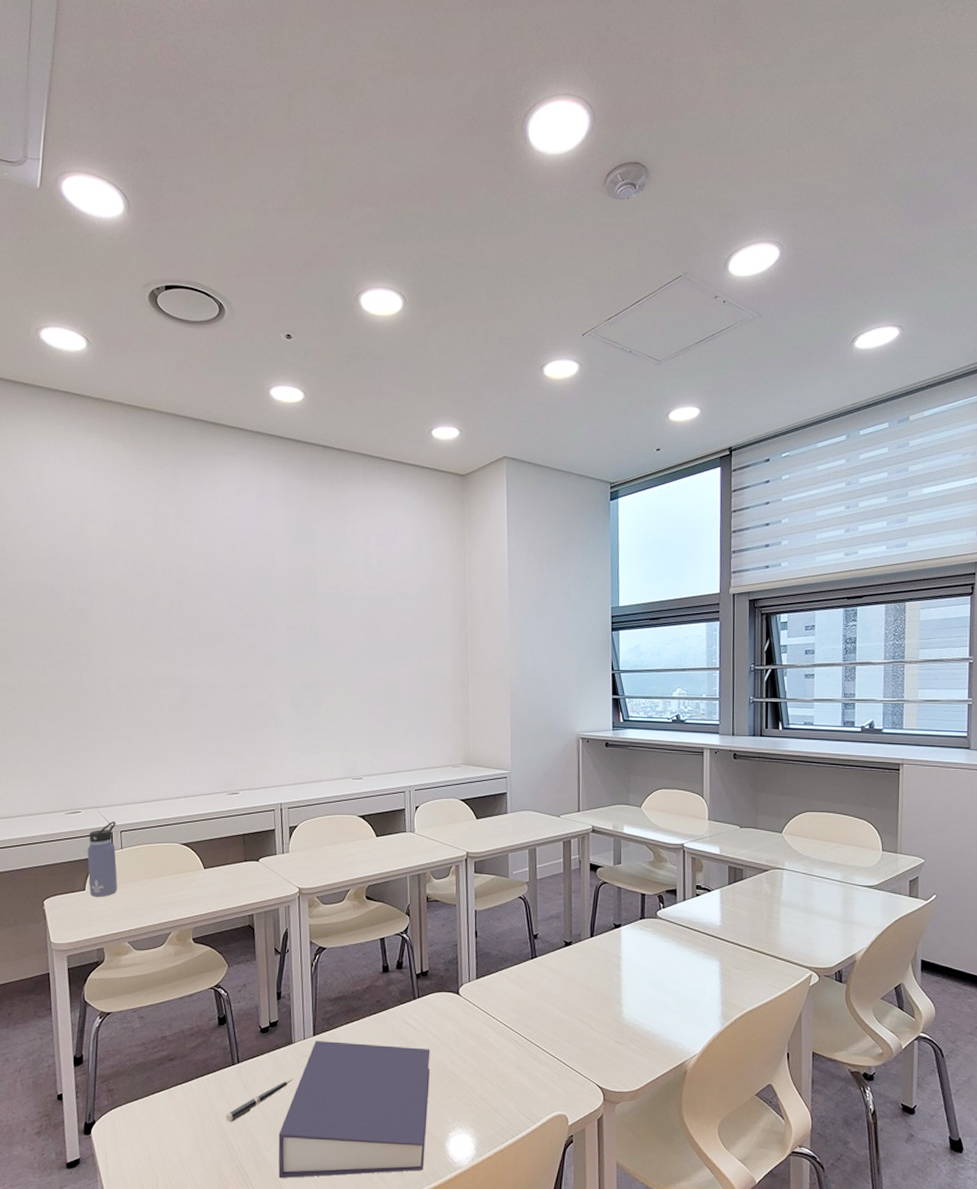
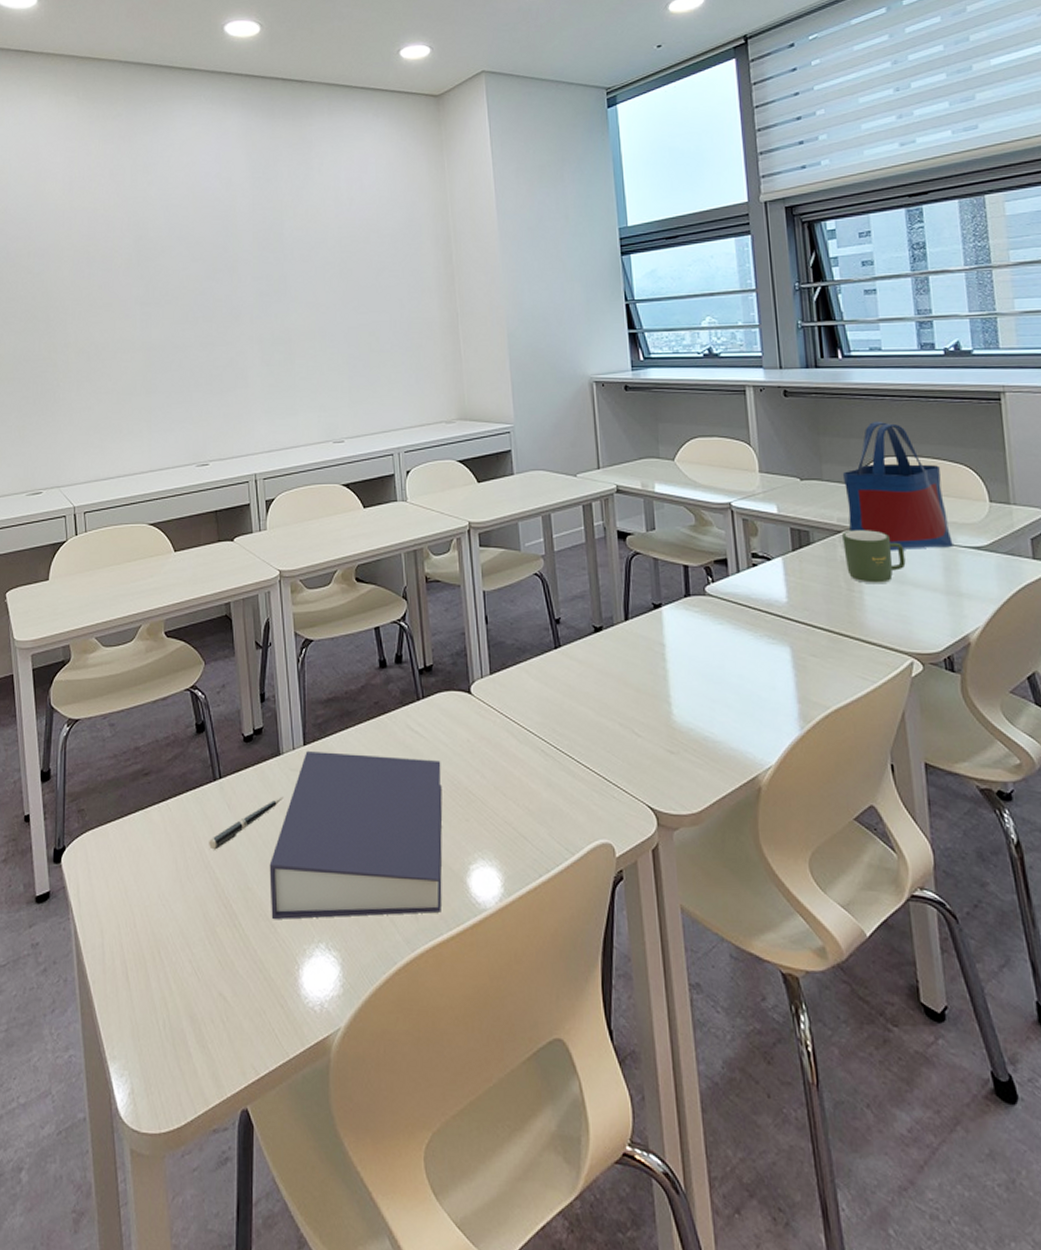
water bottle: present [87,822,118,897] -> none [50,502,83,587]
mug: none [768,869,815,913] -> present [842,530,906,584]
tote bag: none [773,782,851,887] -> present [842,420,953,551]

